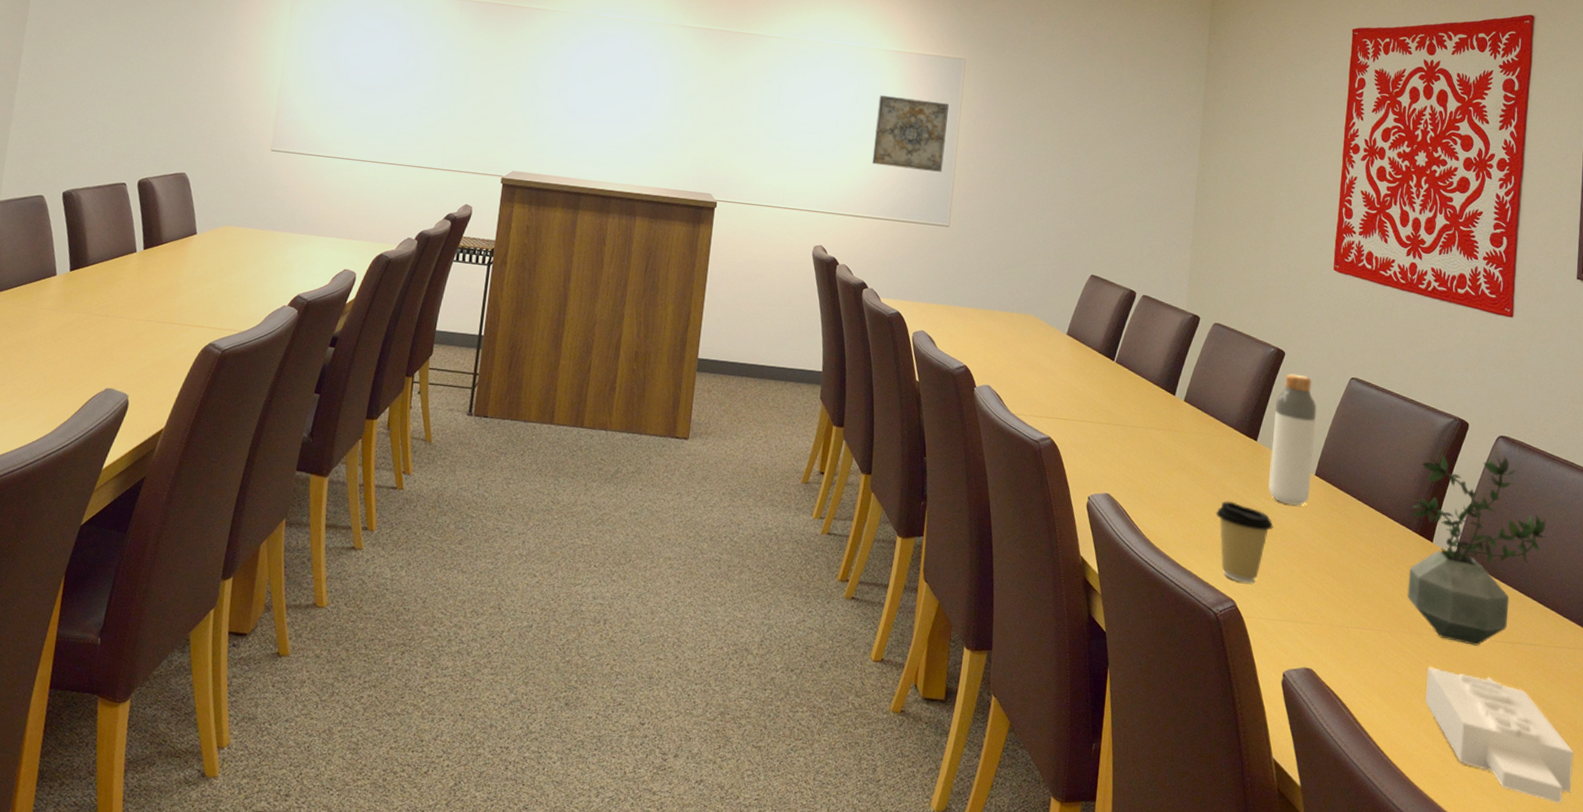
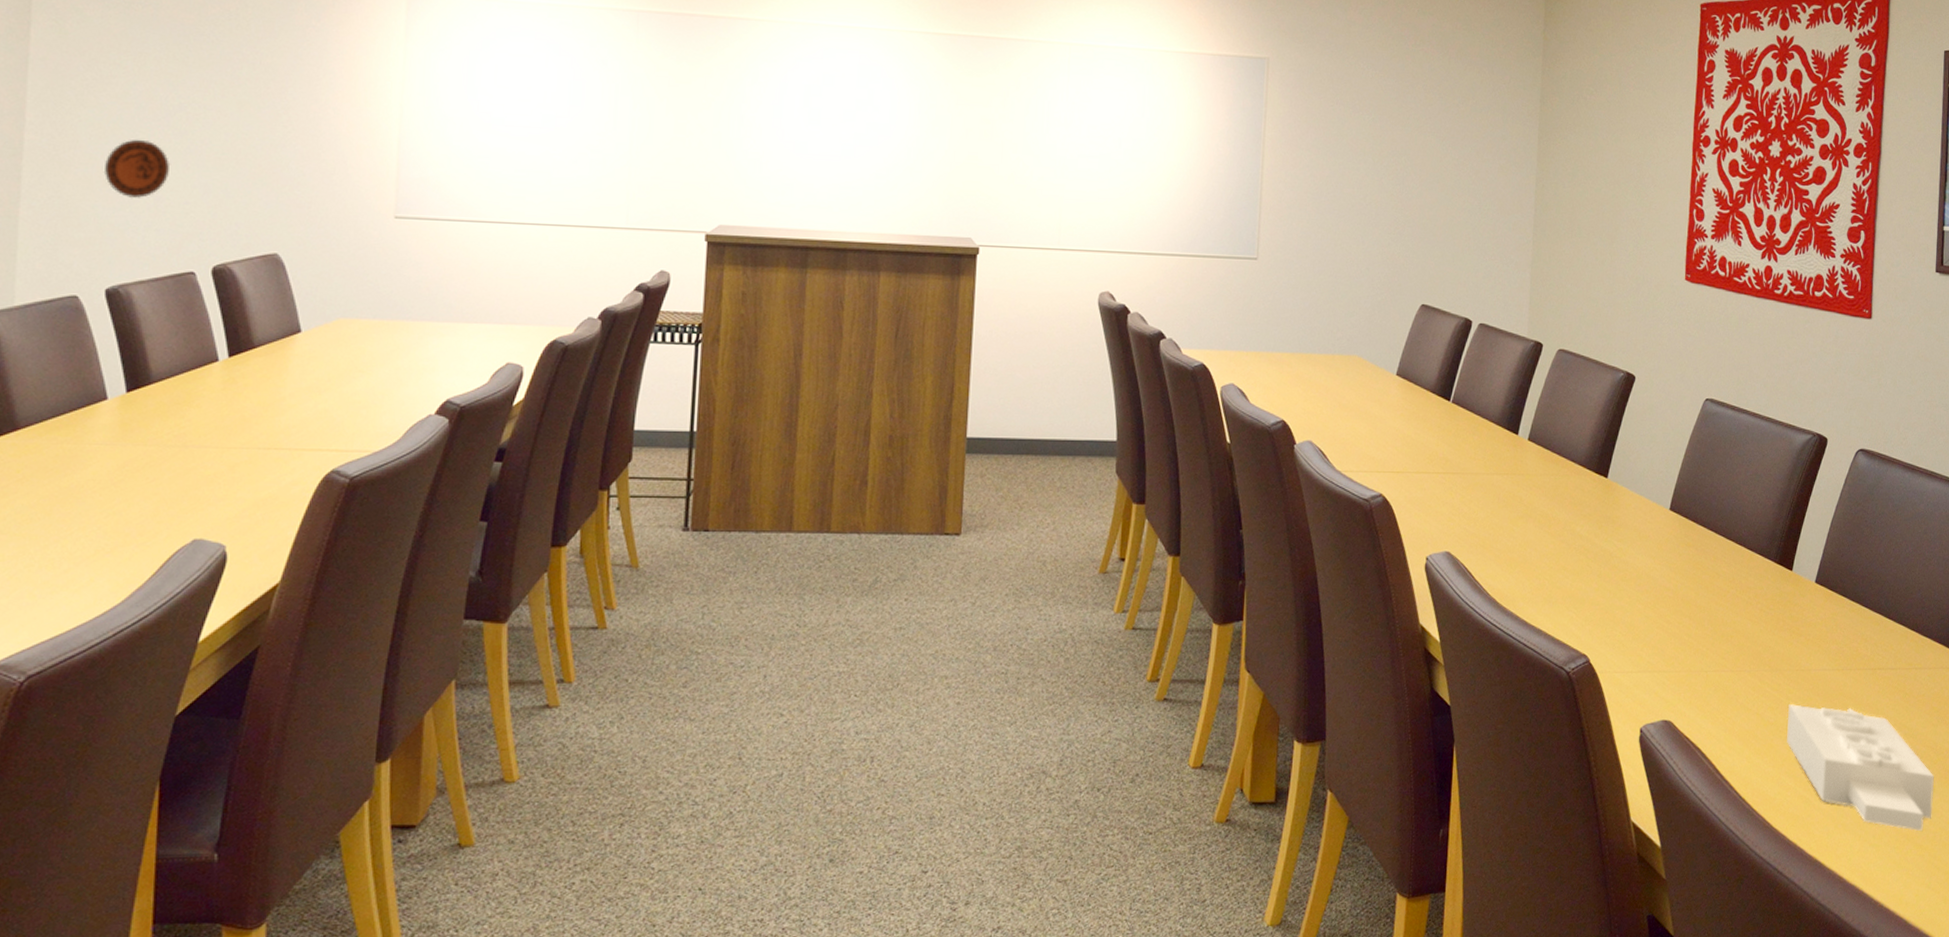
decorative plate: none [70,81,117,126] -> present [103,139,171,199]
wall art: present [872,95,949,172] -> none [1164,107,1251,195]
coffee cup: present [1216,501,1273,584] -> none [1565,547,1627,635]
bottle: present [1267,373,1317,506] -> none [1620,399,1670,545]
potted plant: present [1407,454,1547,646] -> none [1767,469,1907,677]

